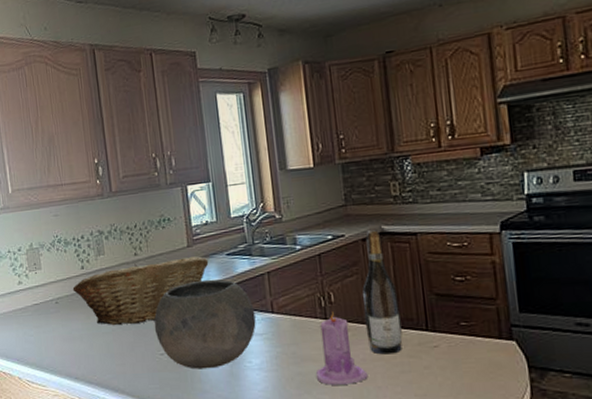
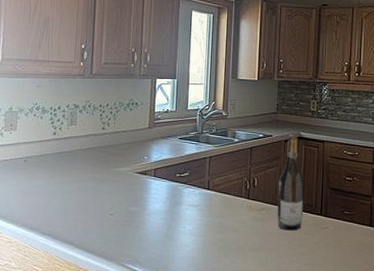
fruit basket: present [72,256,209,325] -> none [42,136,164,186]
bowl: present [154,279,256,369] -> none [108,156,194,230]
candle: present [316,312,368,385] -> none [235,193,273,252]

